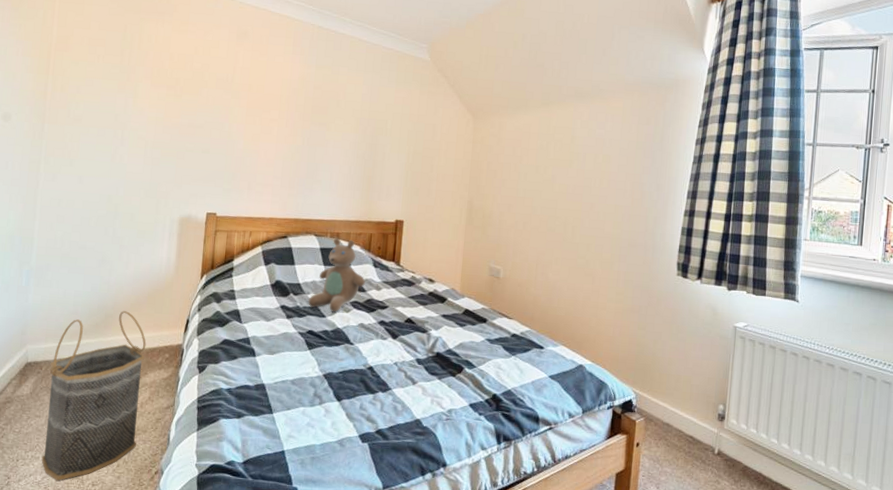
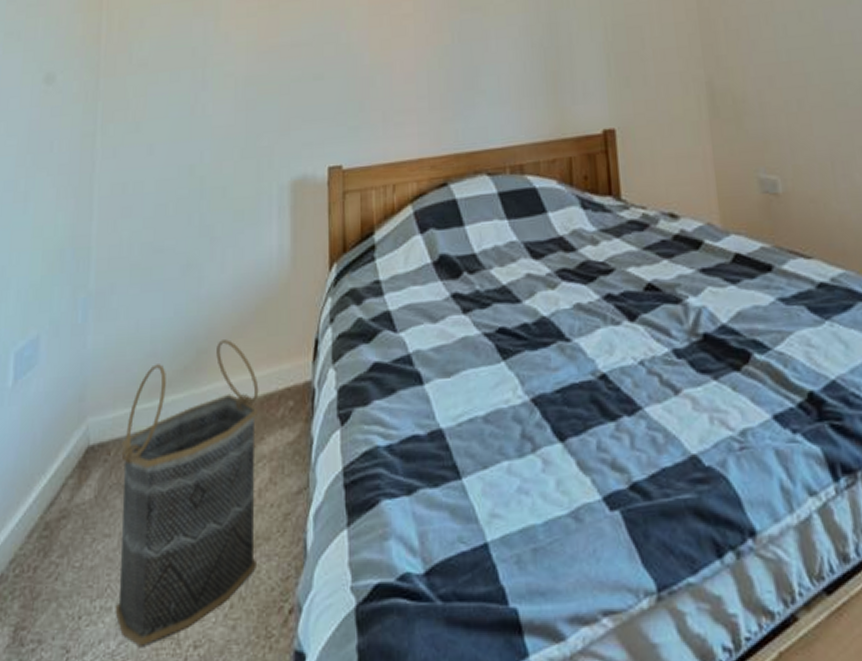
teddy bear: present [308,237,365,312] -> none [491,172,573,292]

